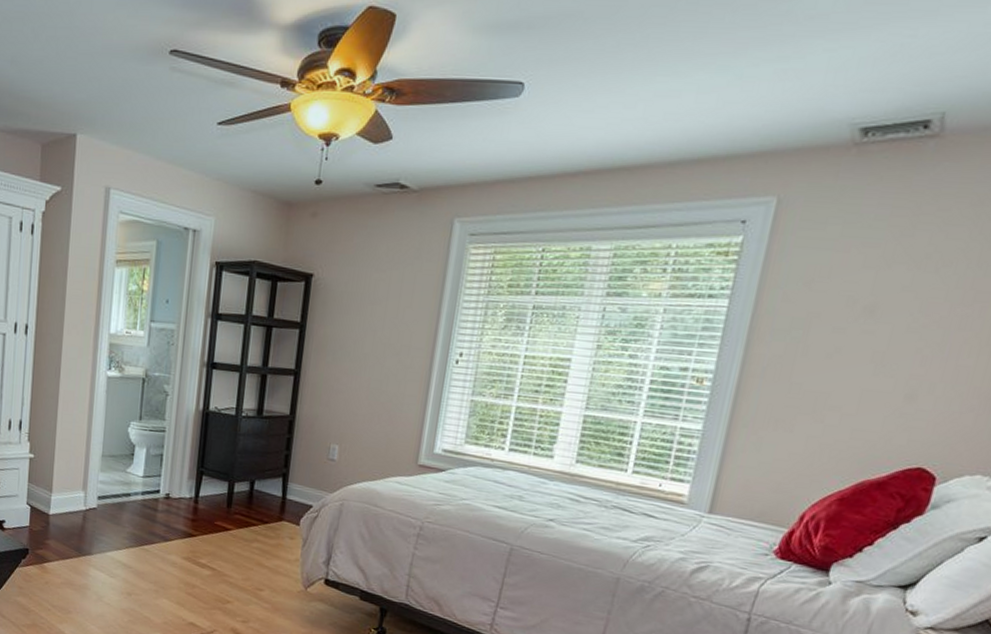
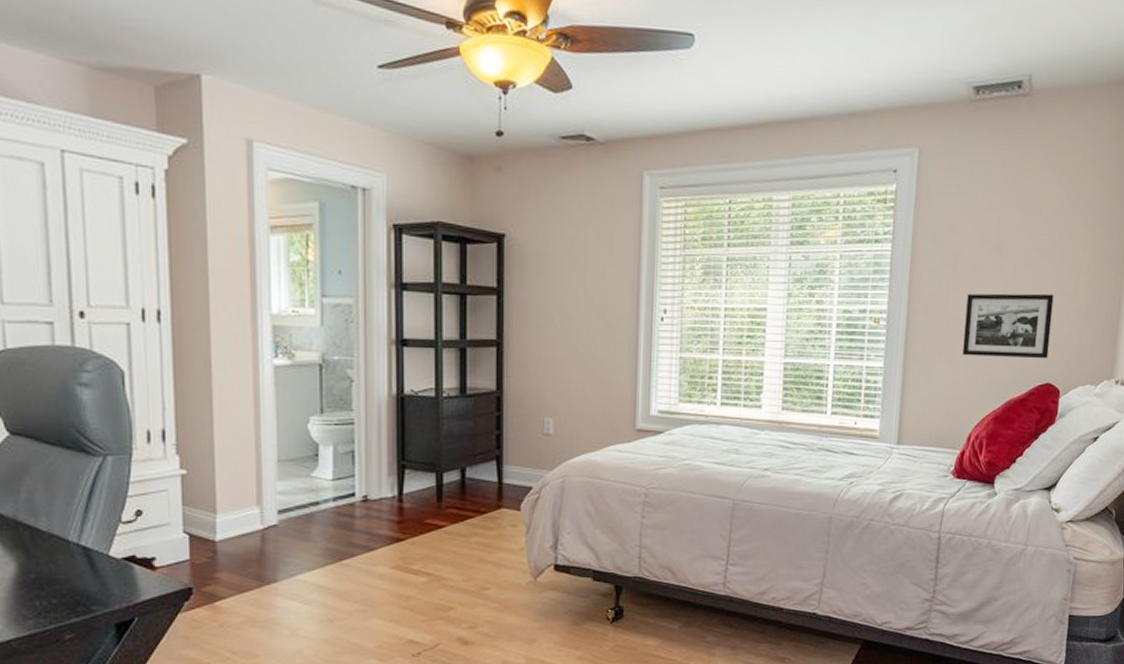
picture frame: none [805,359,943,440] -> present [962,293,1054,359]

